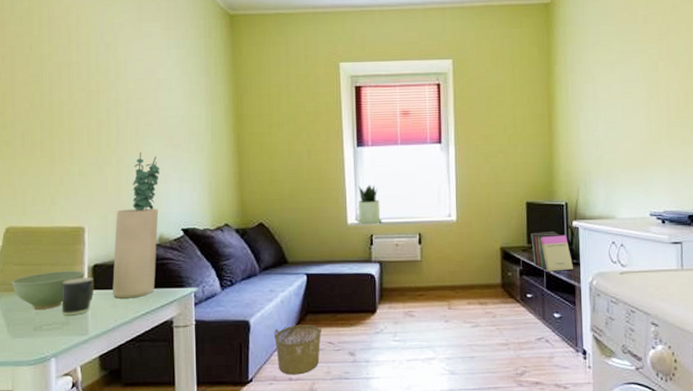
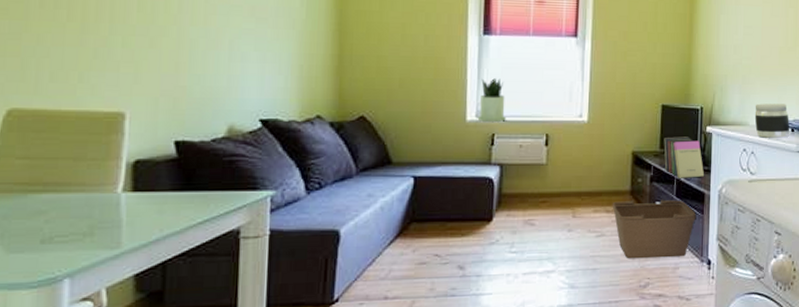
bowl: present [11,270,85,310] -> none [10,166,122,216]
mug: present [61,278,95,316] -> none [84,177,135,225]
vase: present [112,153,160,299] -> none [159,24,236,203]
basket: present [274,325,321,375] -> none [369,235,427,293]
bicycle basket: none [484,291,569,348] -> present [612,199,697,259]
jar: none [621,196,660,230] -> present [754,103,789,138]

